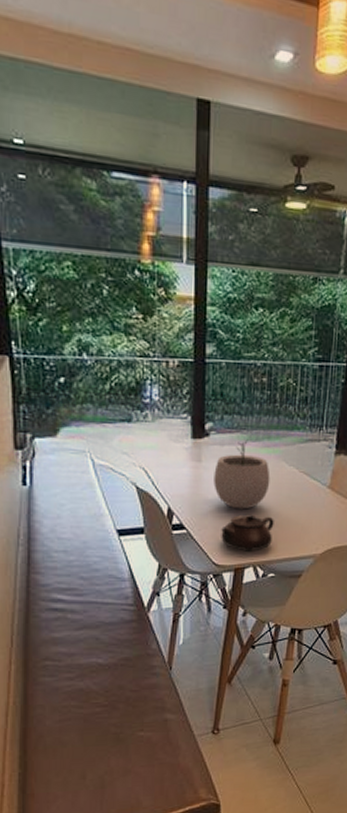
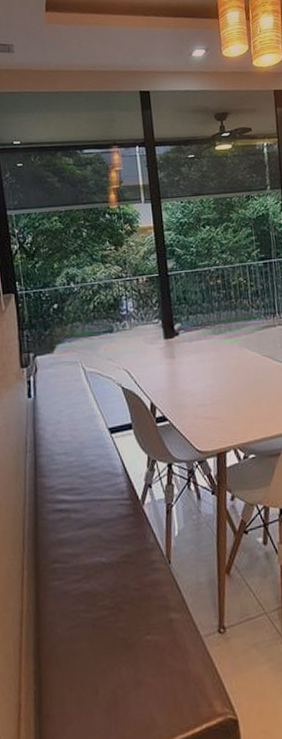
plant pot: present [214,439,270,510] -> none [187,333,238,397]
teapot: present [221,514,274,552] -> none [200,399,248,436]

